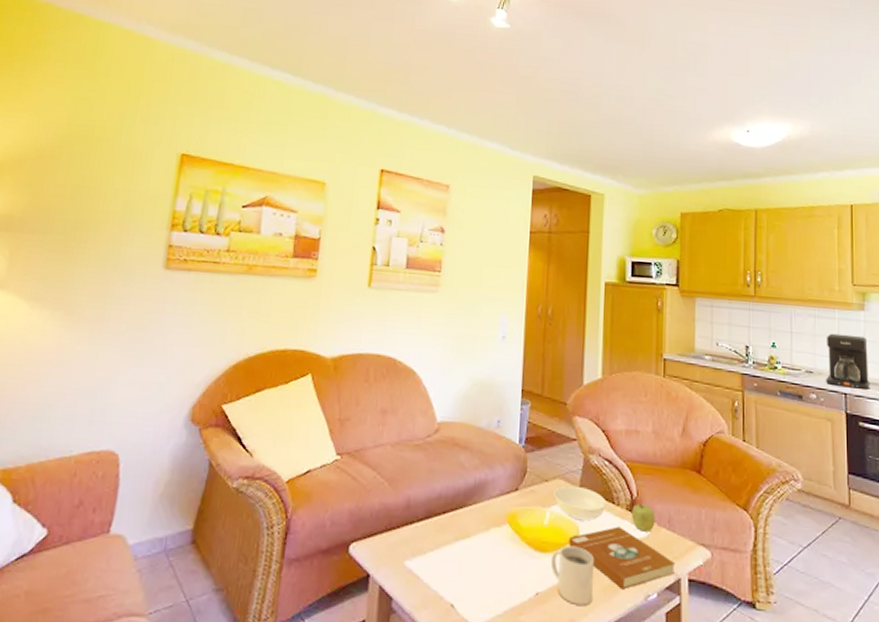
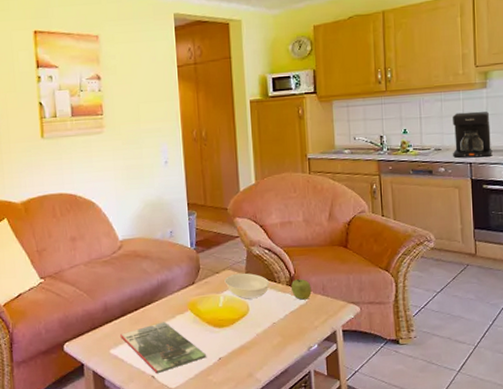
magazine: none [420,533,521,602] -> present [120,322,206,373]
mug: present [550,545,595,605] -> none [228,319,266,362]
book: present [569,526,675,590] -> none [241,299,331,346]

